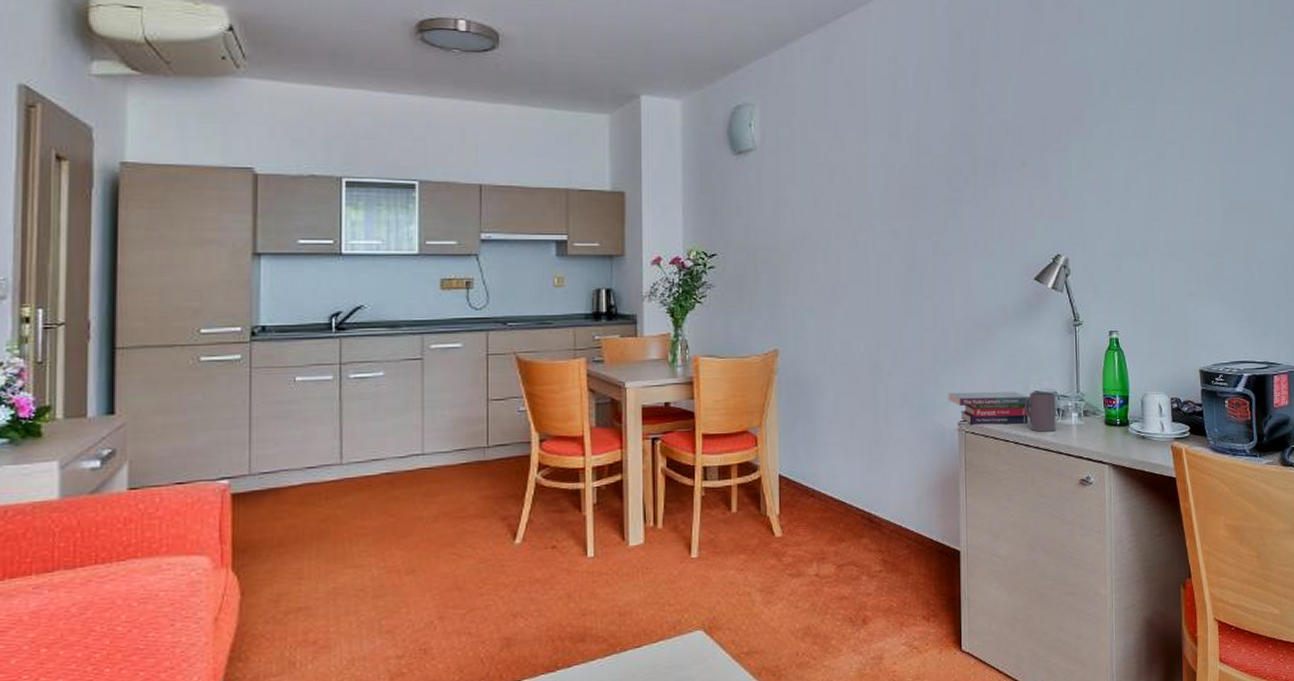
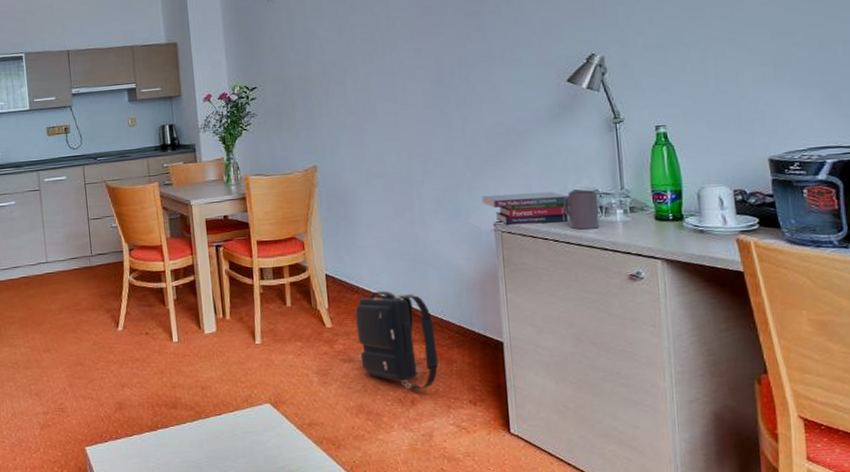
backpack: none [809,494,894,607] -> present [355,291,439,390]

